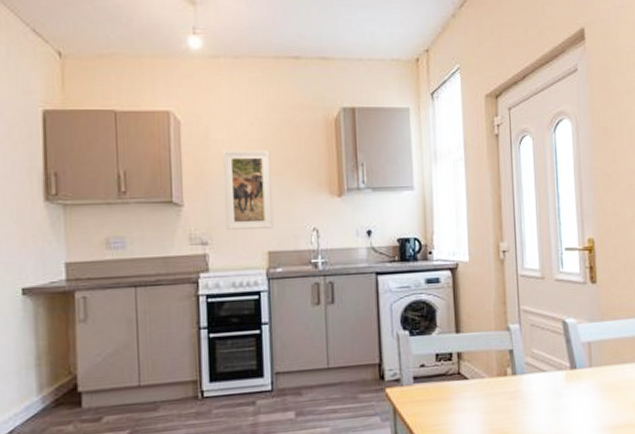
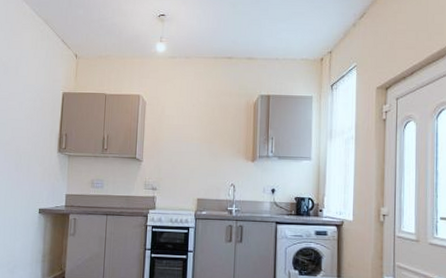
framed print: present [223,151,274,230] -> none [170,124,205,182]

